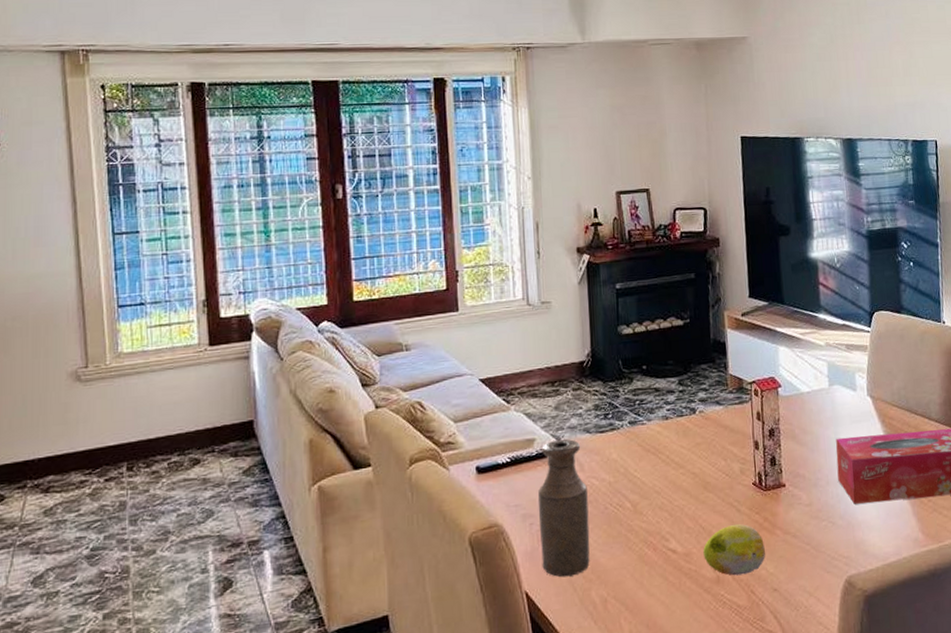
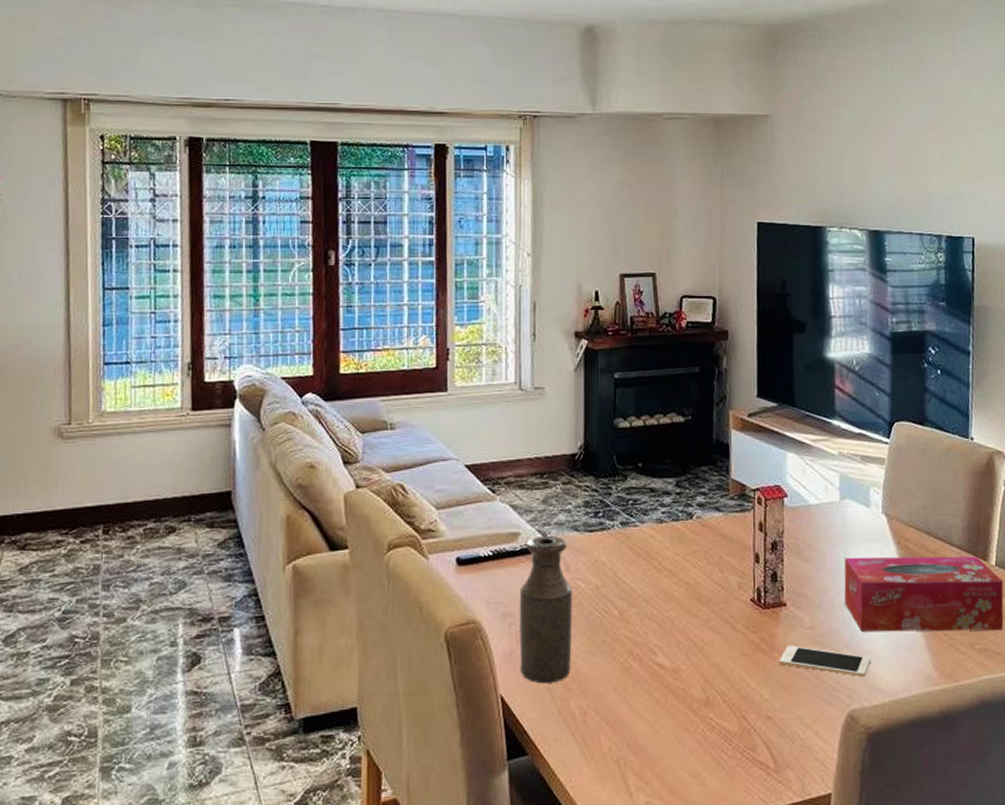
fruit: present [703,523,766,576] -> none [693,642,761,699]
cell phone: none [781,522,864,546] -> present [779,645,871,677]

